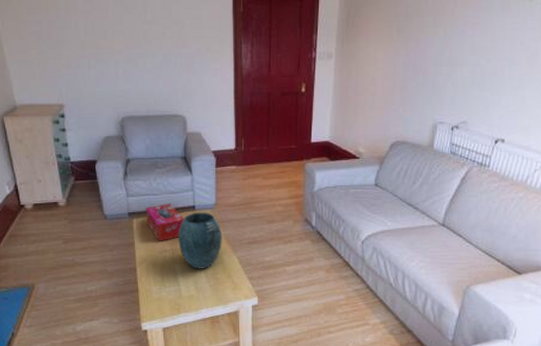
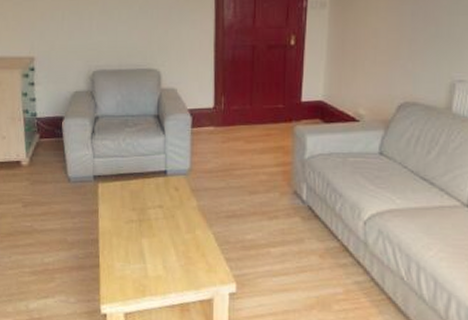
tissue box: present [146,204,184,241] -> none [112,167,154,210]
vase: present [178,212,222,269] -> none [147,178,196,245]

